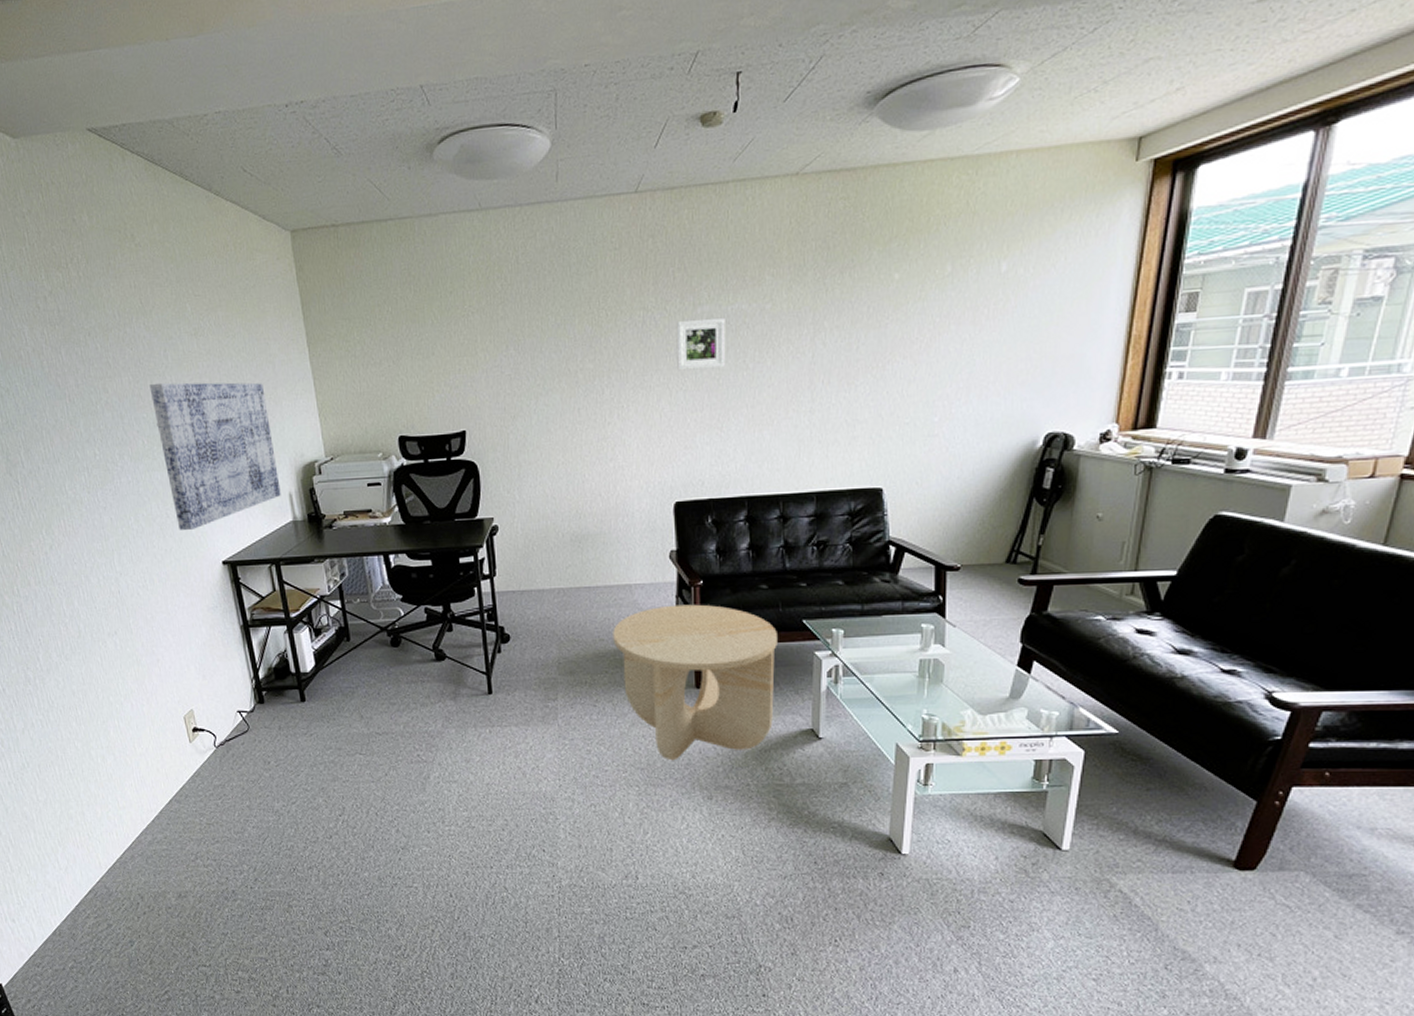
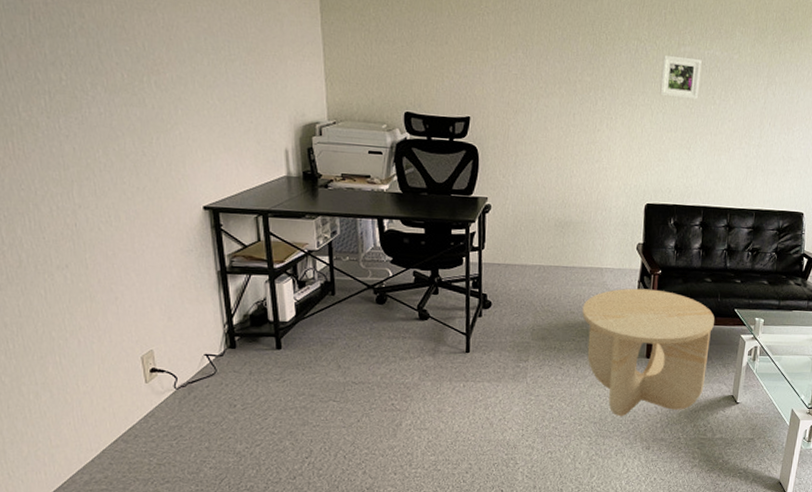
wall art: present [149,382,281,530] -> none [136,17,277,171]

